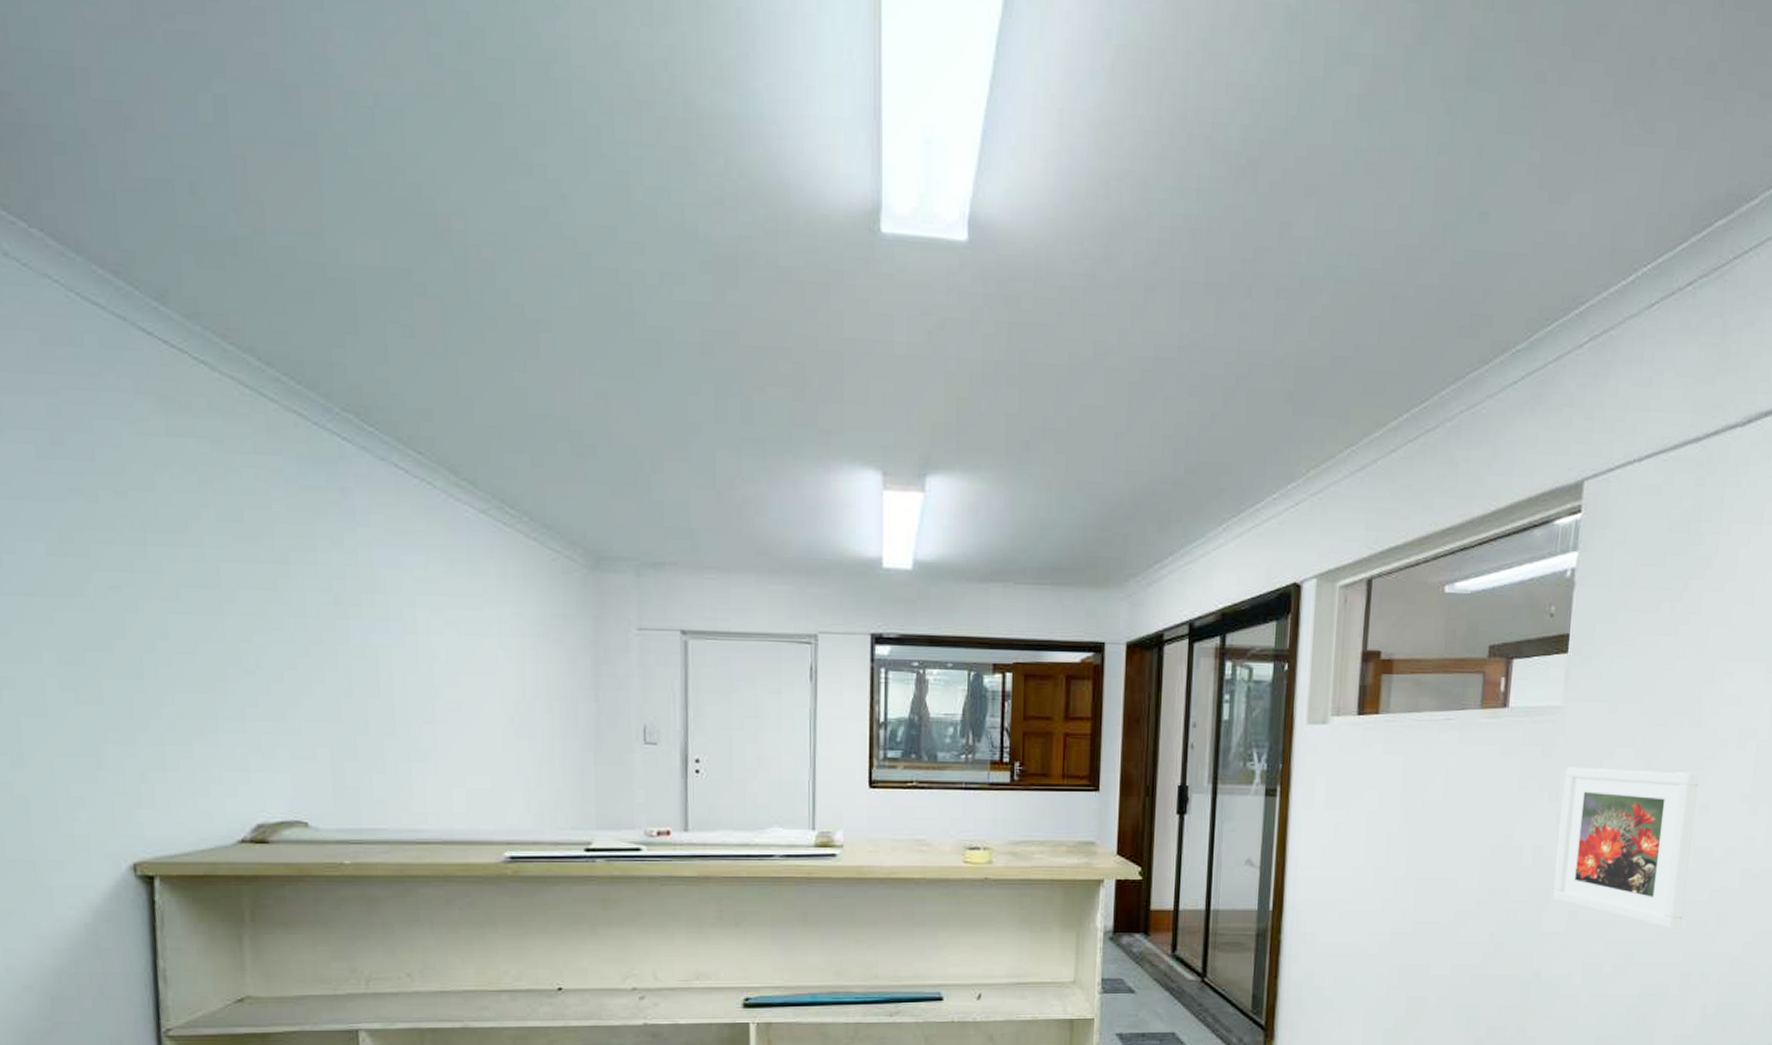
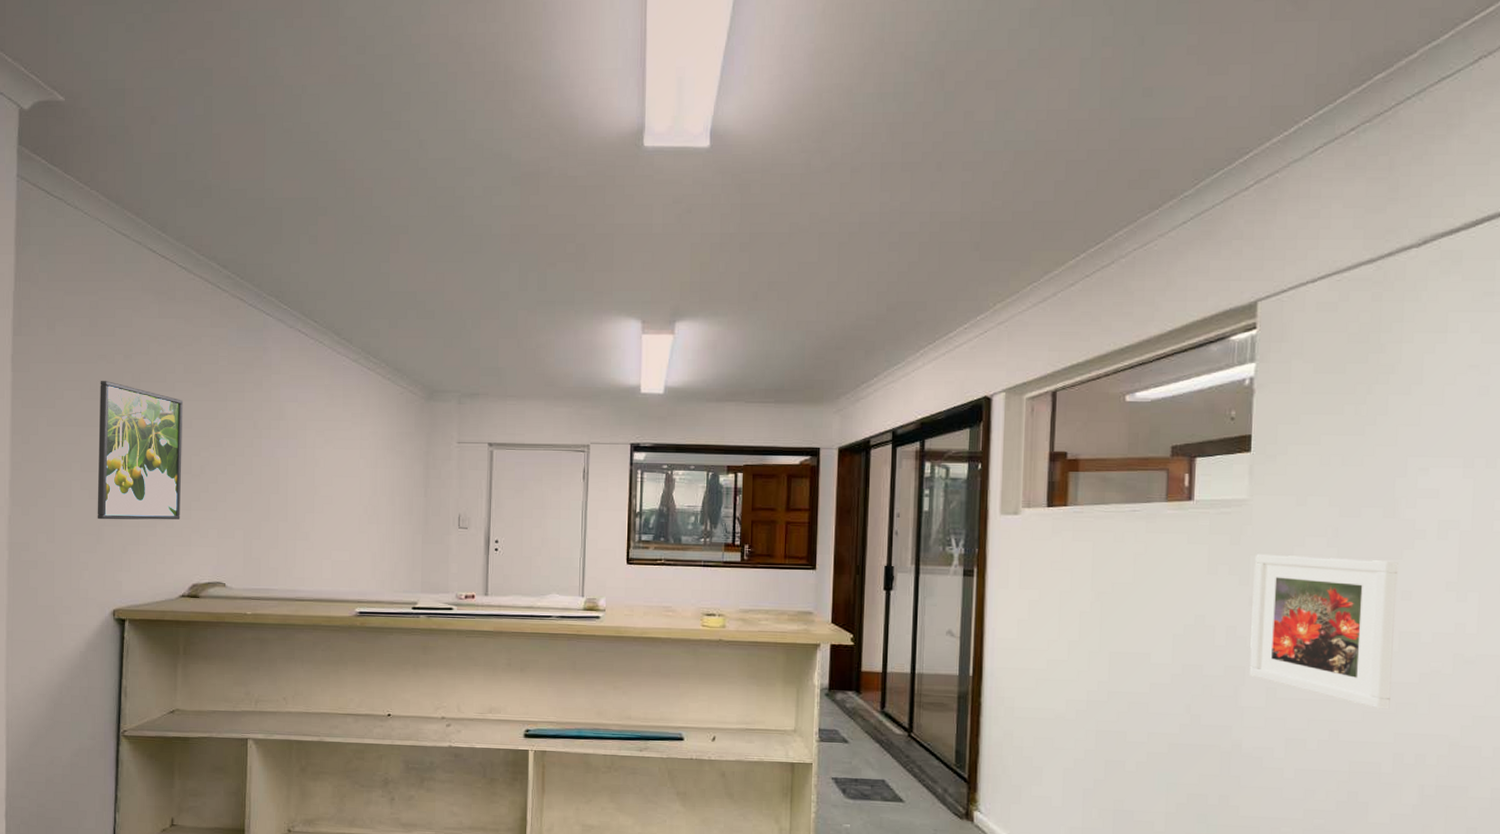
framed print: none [76,528,230,735] -> present [97,381,184,520]

